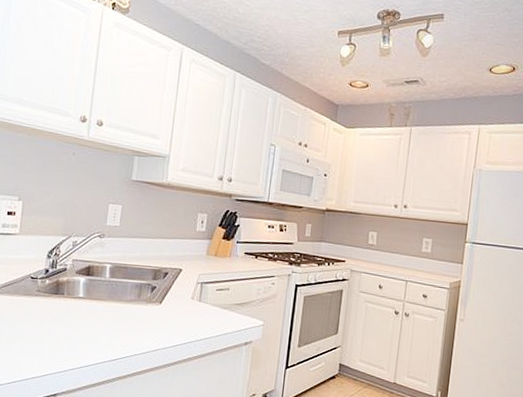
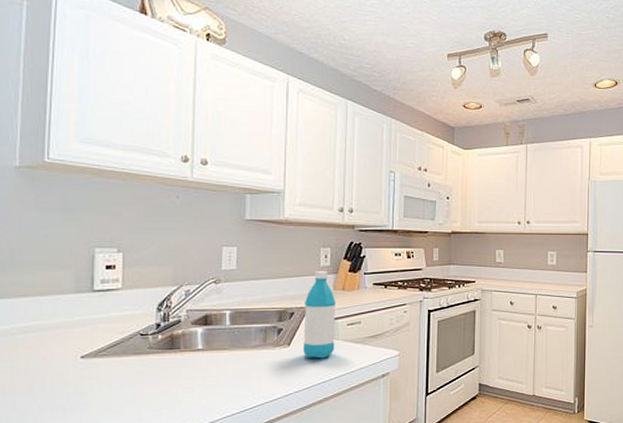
water bottle: none [173,235,208,320] -> present [303,271,337,359]

